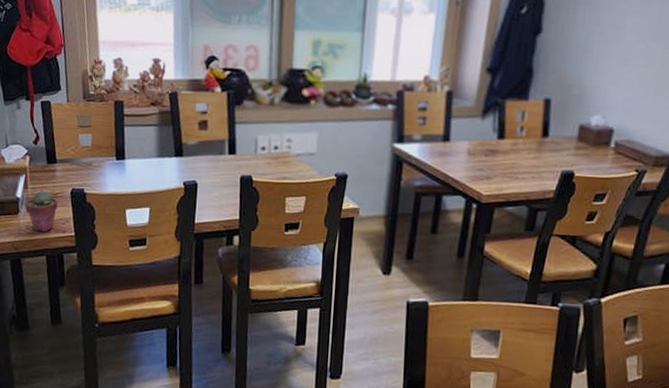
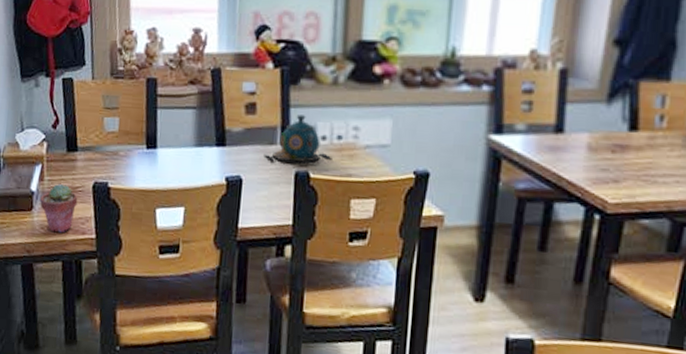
teapot: none [215,130,270,171] -> present [264,115,332,165]

